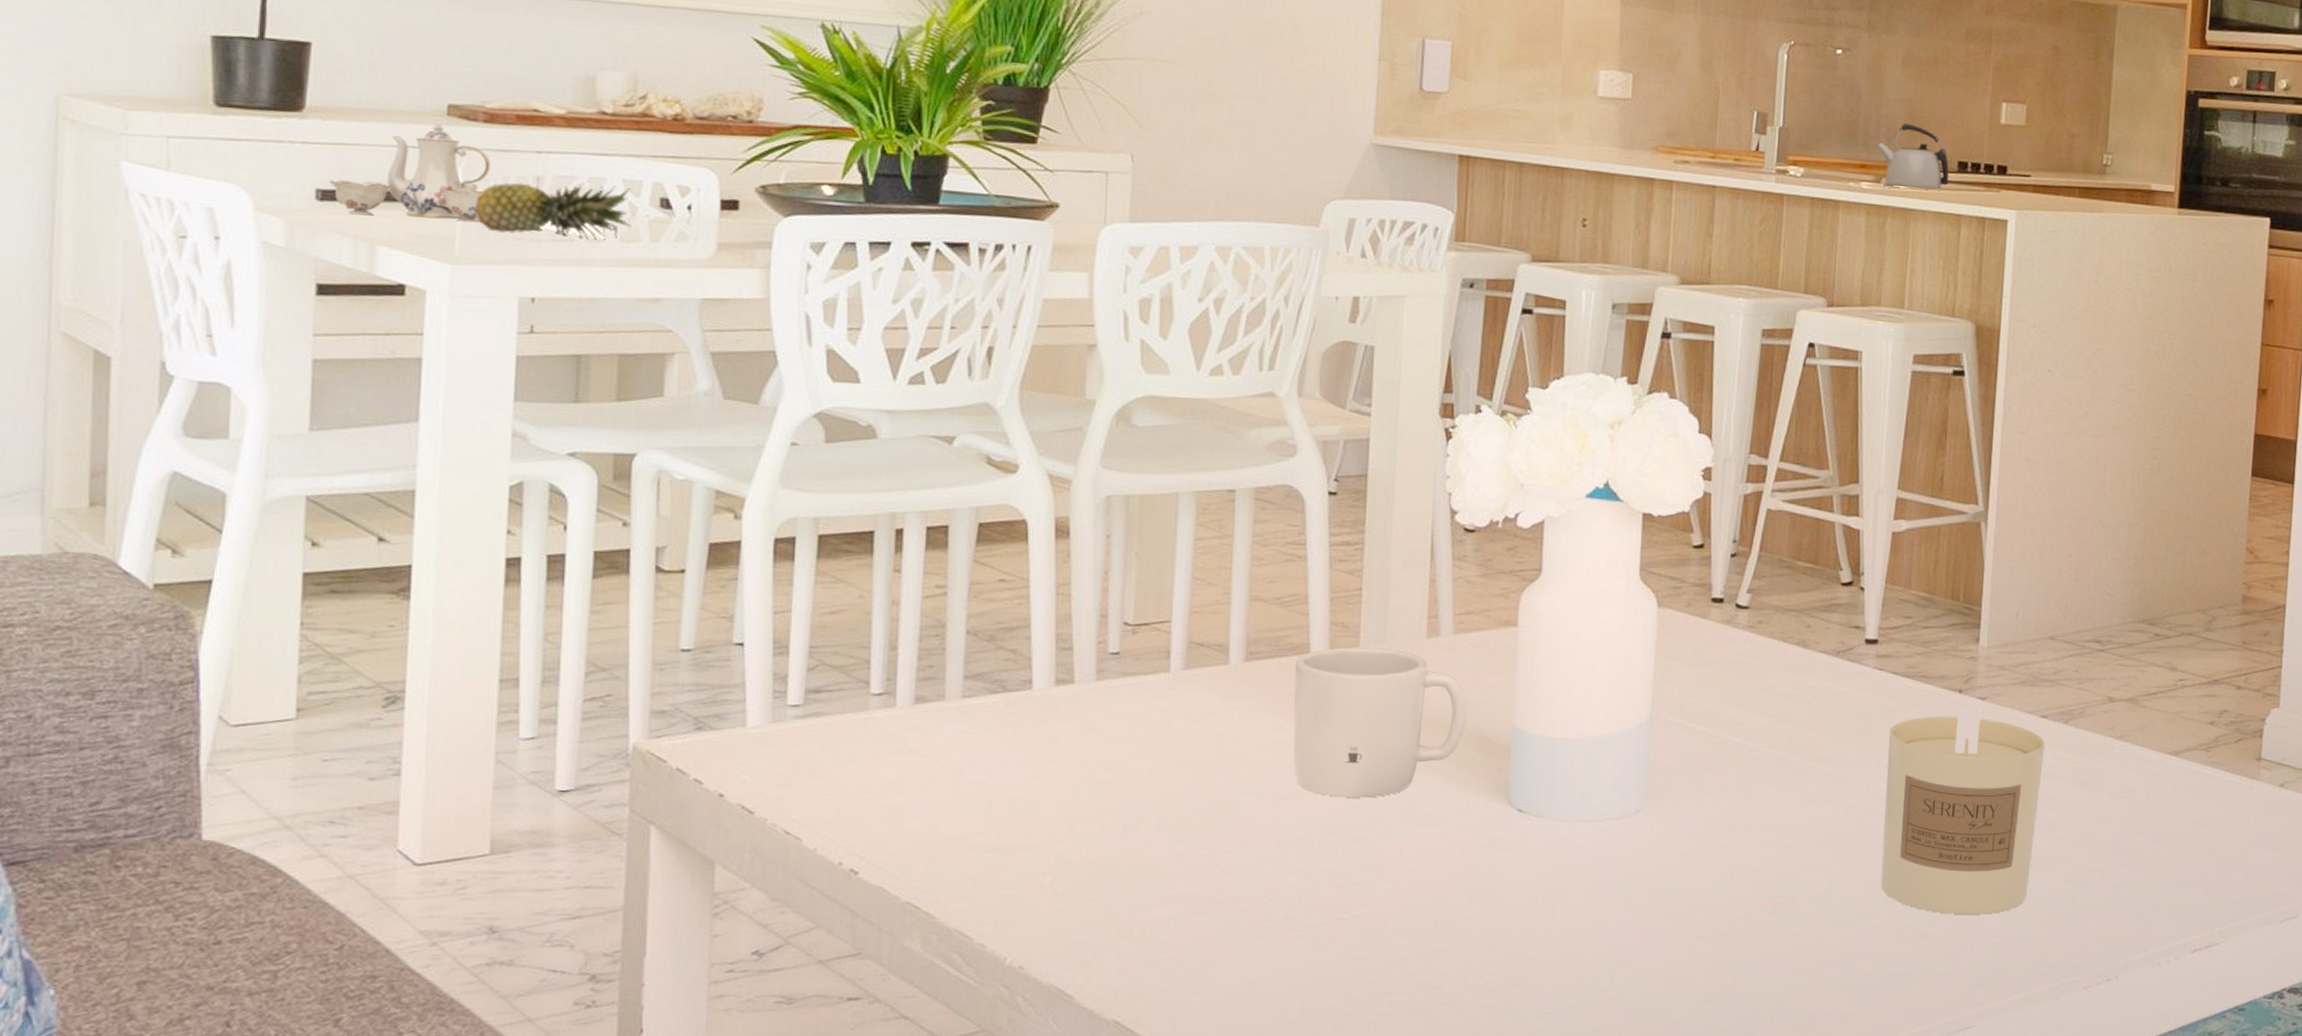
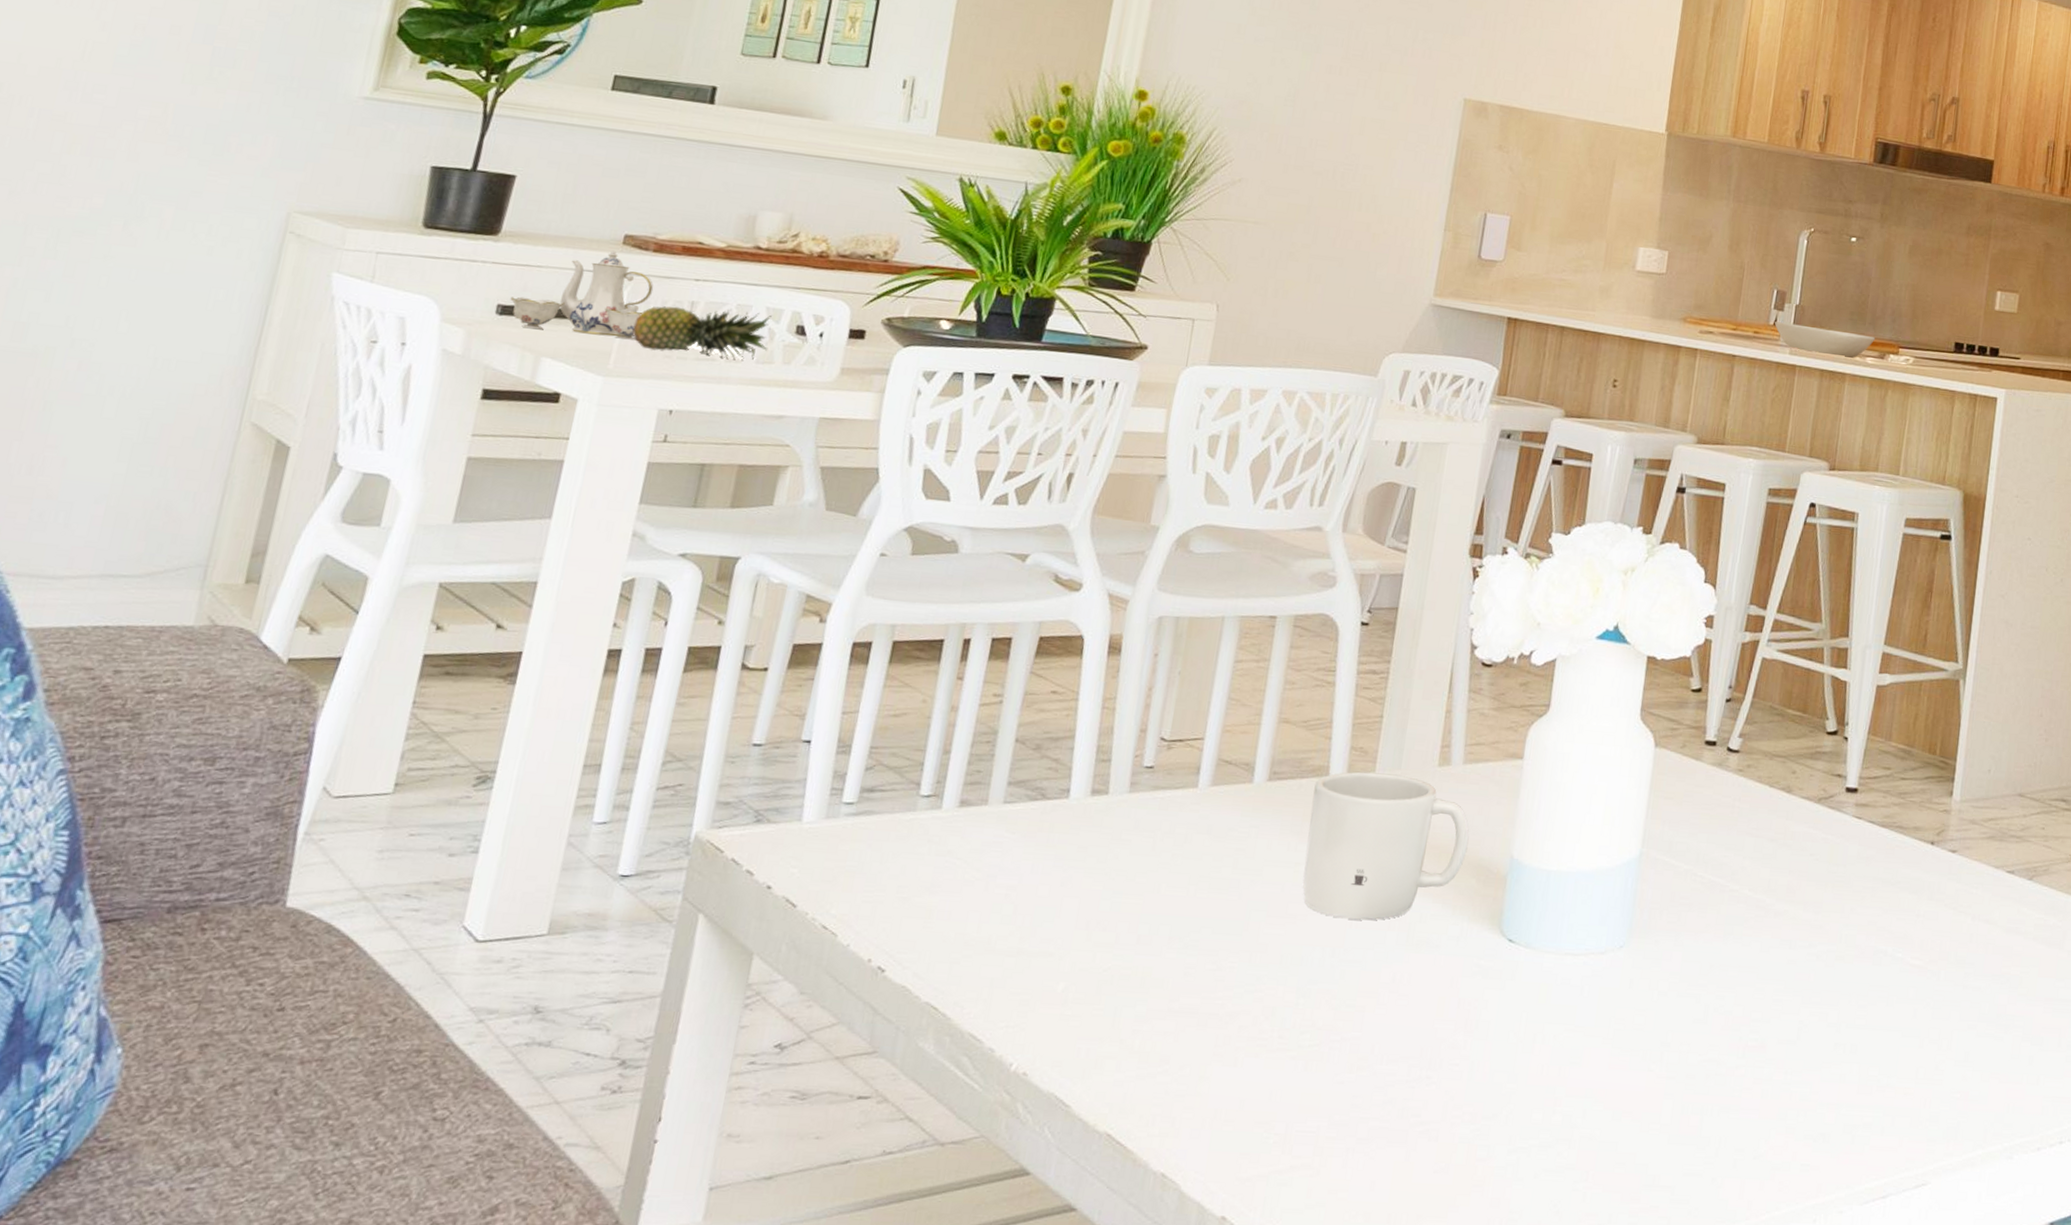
bowl: none [1757,147,1870,186] -> present [1775,322,1876,360]
kettle: present [1876,123,1949,192] -> none [1882,305,1947,369]
candle: present [1880,705,2046,915] -> none [1847,857,2011,1069]

